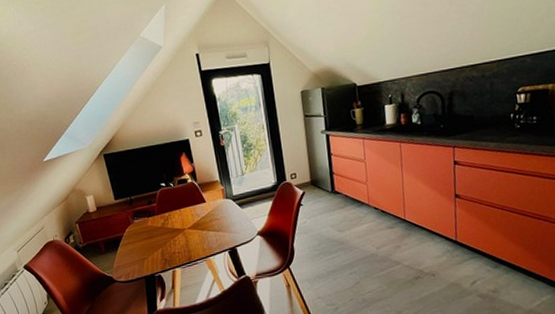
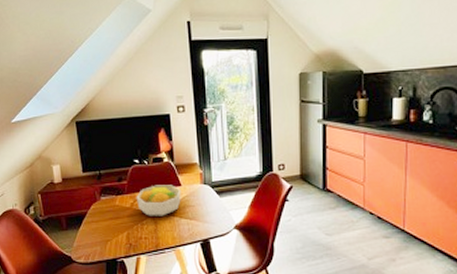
fruit bowl: none [166,202,207,233] -> present [136,185,181,216]

